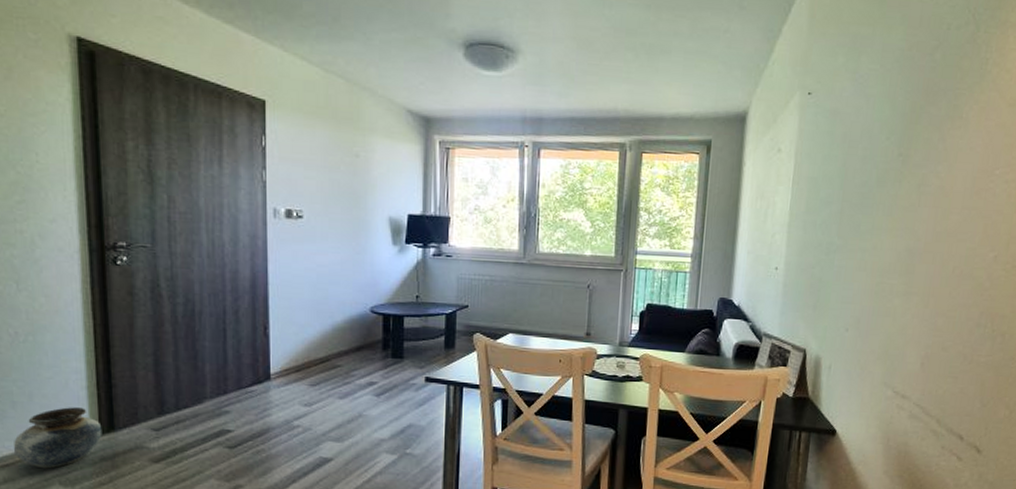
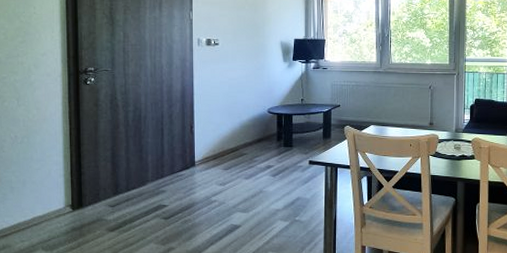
vase: present [13,407,102,469] -> none [10,190,74,238]

